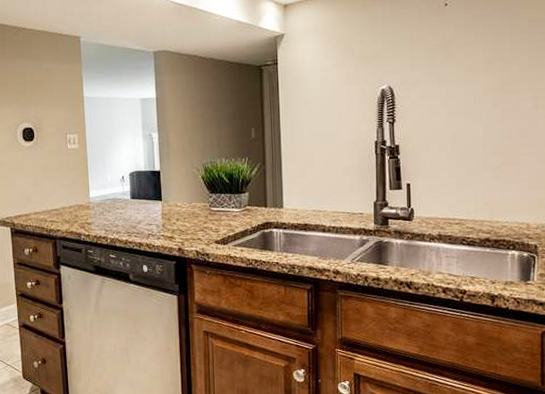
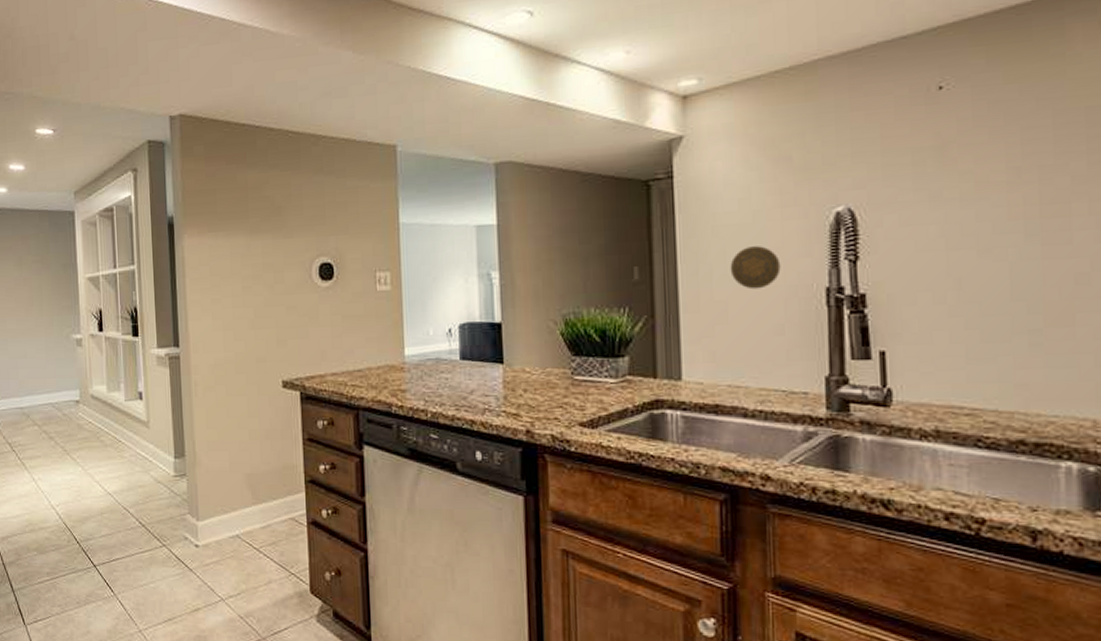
decorative plate: none [315,113,347,143] -> present [730,246,781,290]

